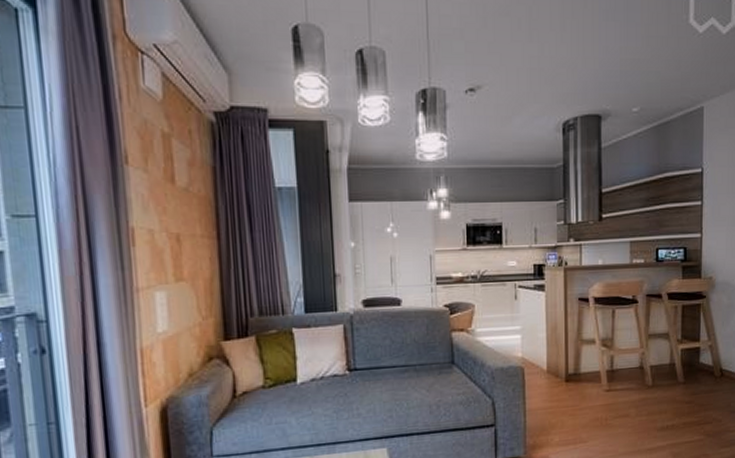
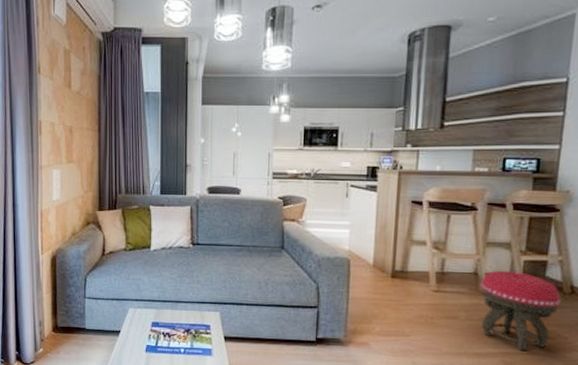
stool: none [647,360,713,440] -> present [480,270,561,352]

